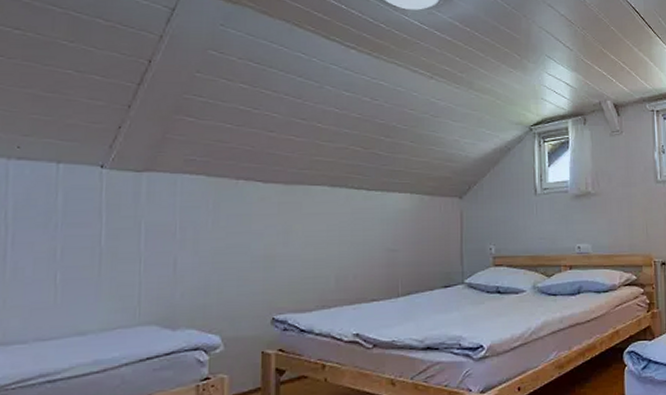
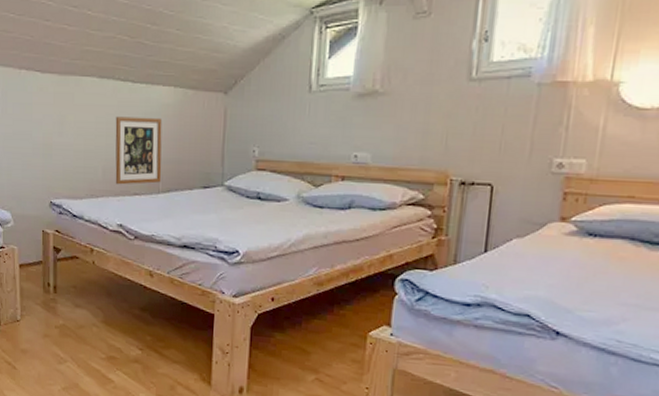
wall art: none [349,223,401,292] -> present [115,116,163,185]

